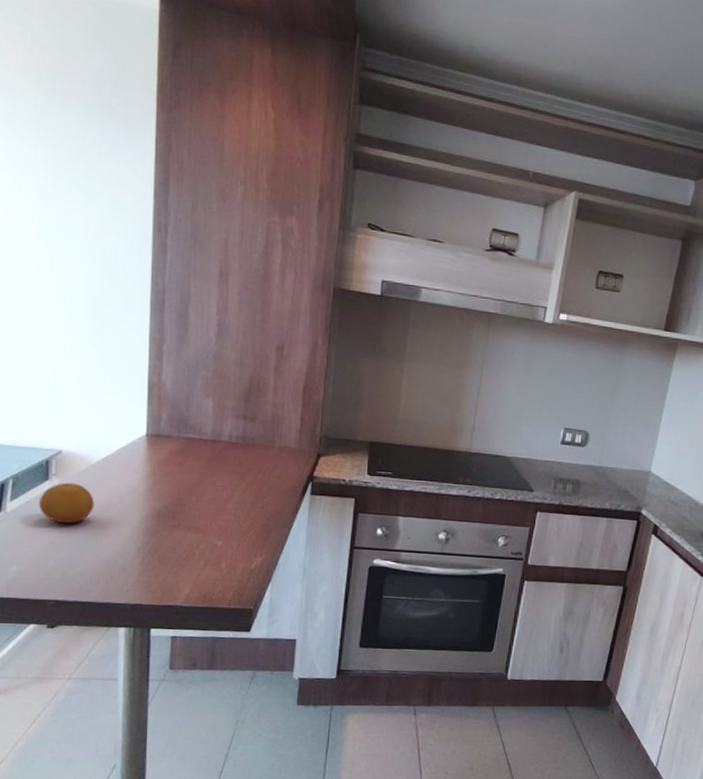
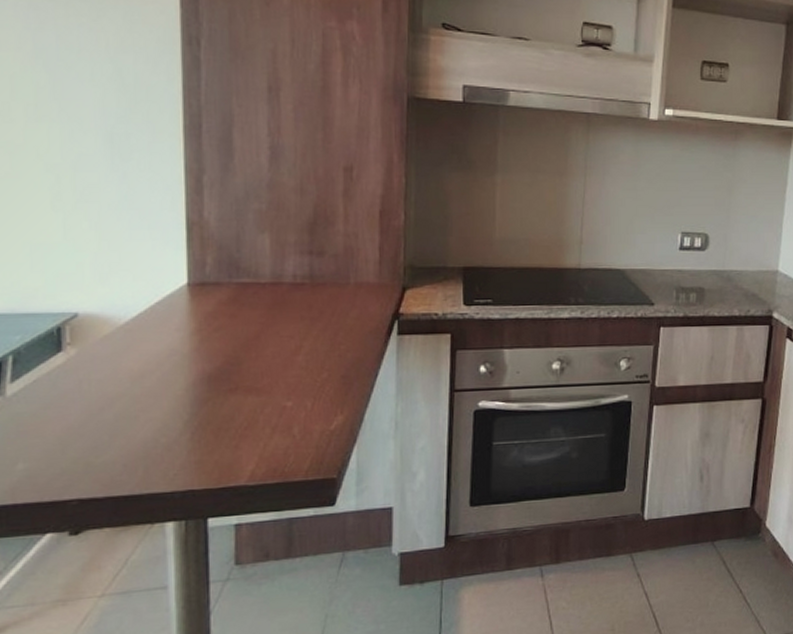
fruit: present [38,482,94,524] -> none [49,351,125,403]

